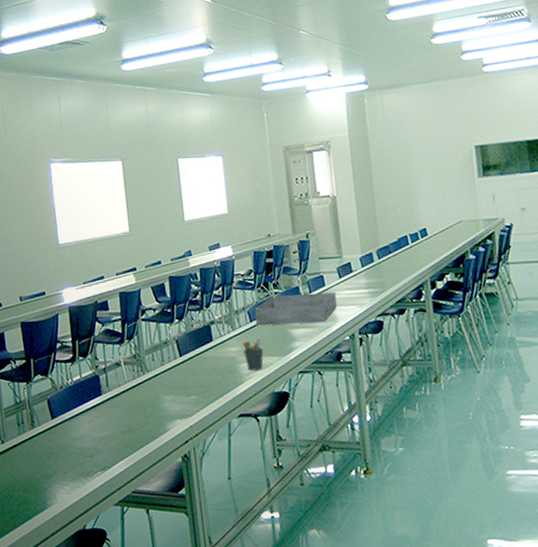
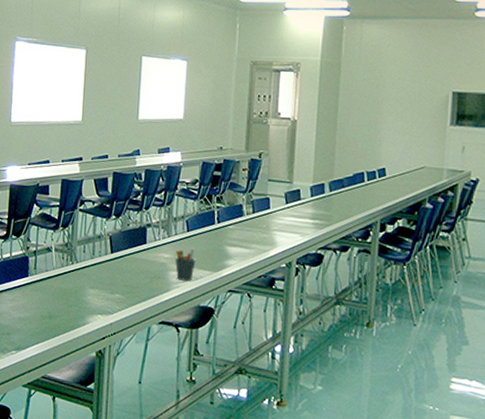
storage tray: present [254,292,337,326] -> none [192,210,279,245]

